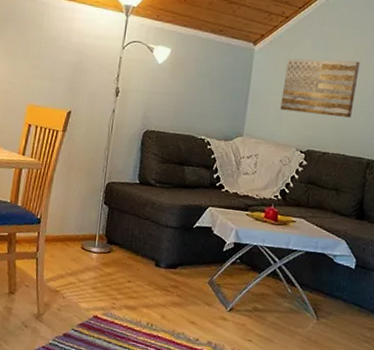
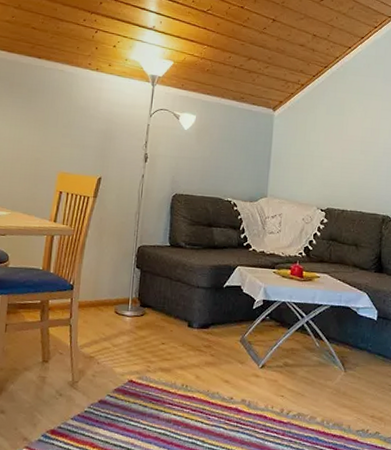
wall art: present [280,58,360,118] -> none [300,123,371,177]

